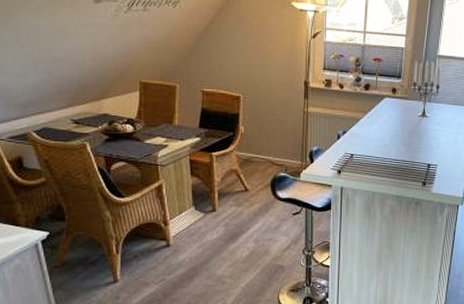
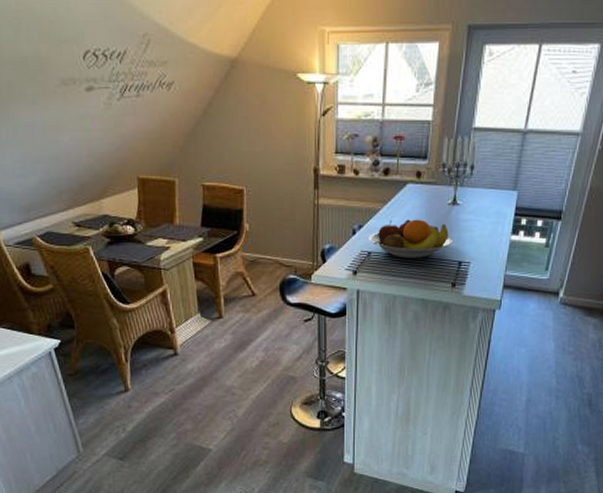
fruit bowl: none [351,127,422,161] -> present [369,219,452,259]

